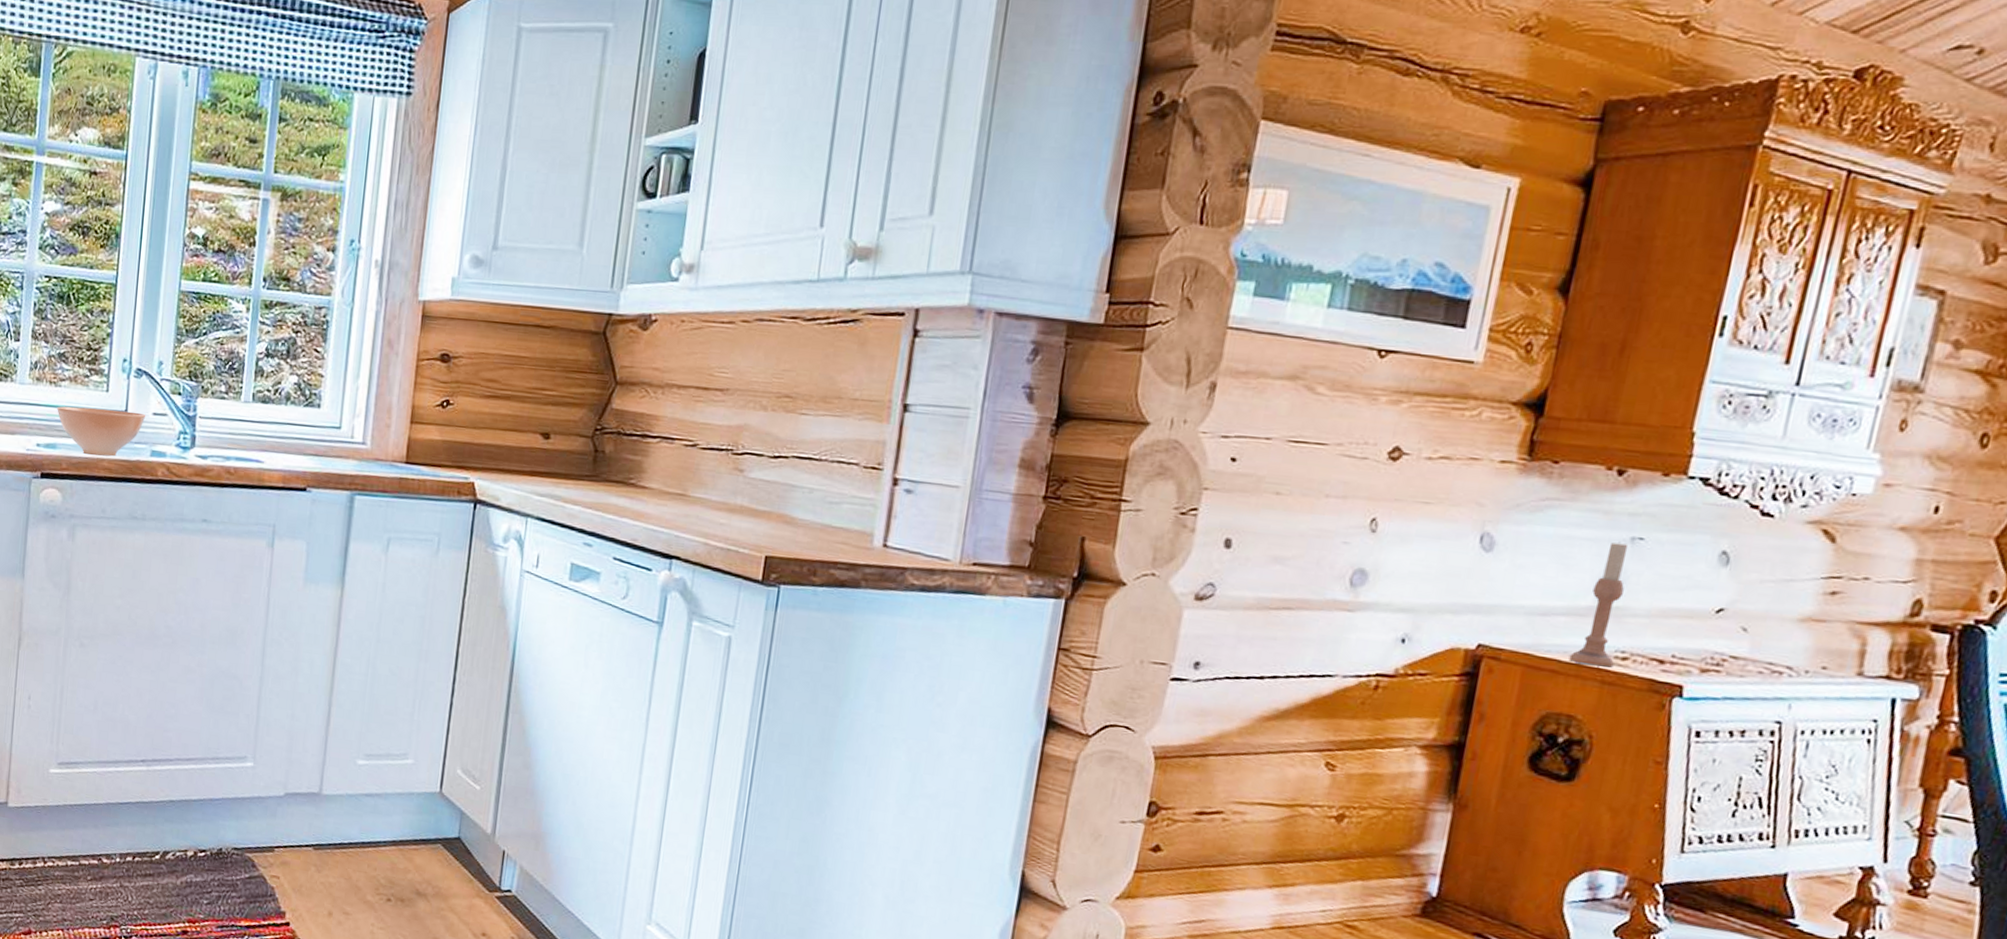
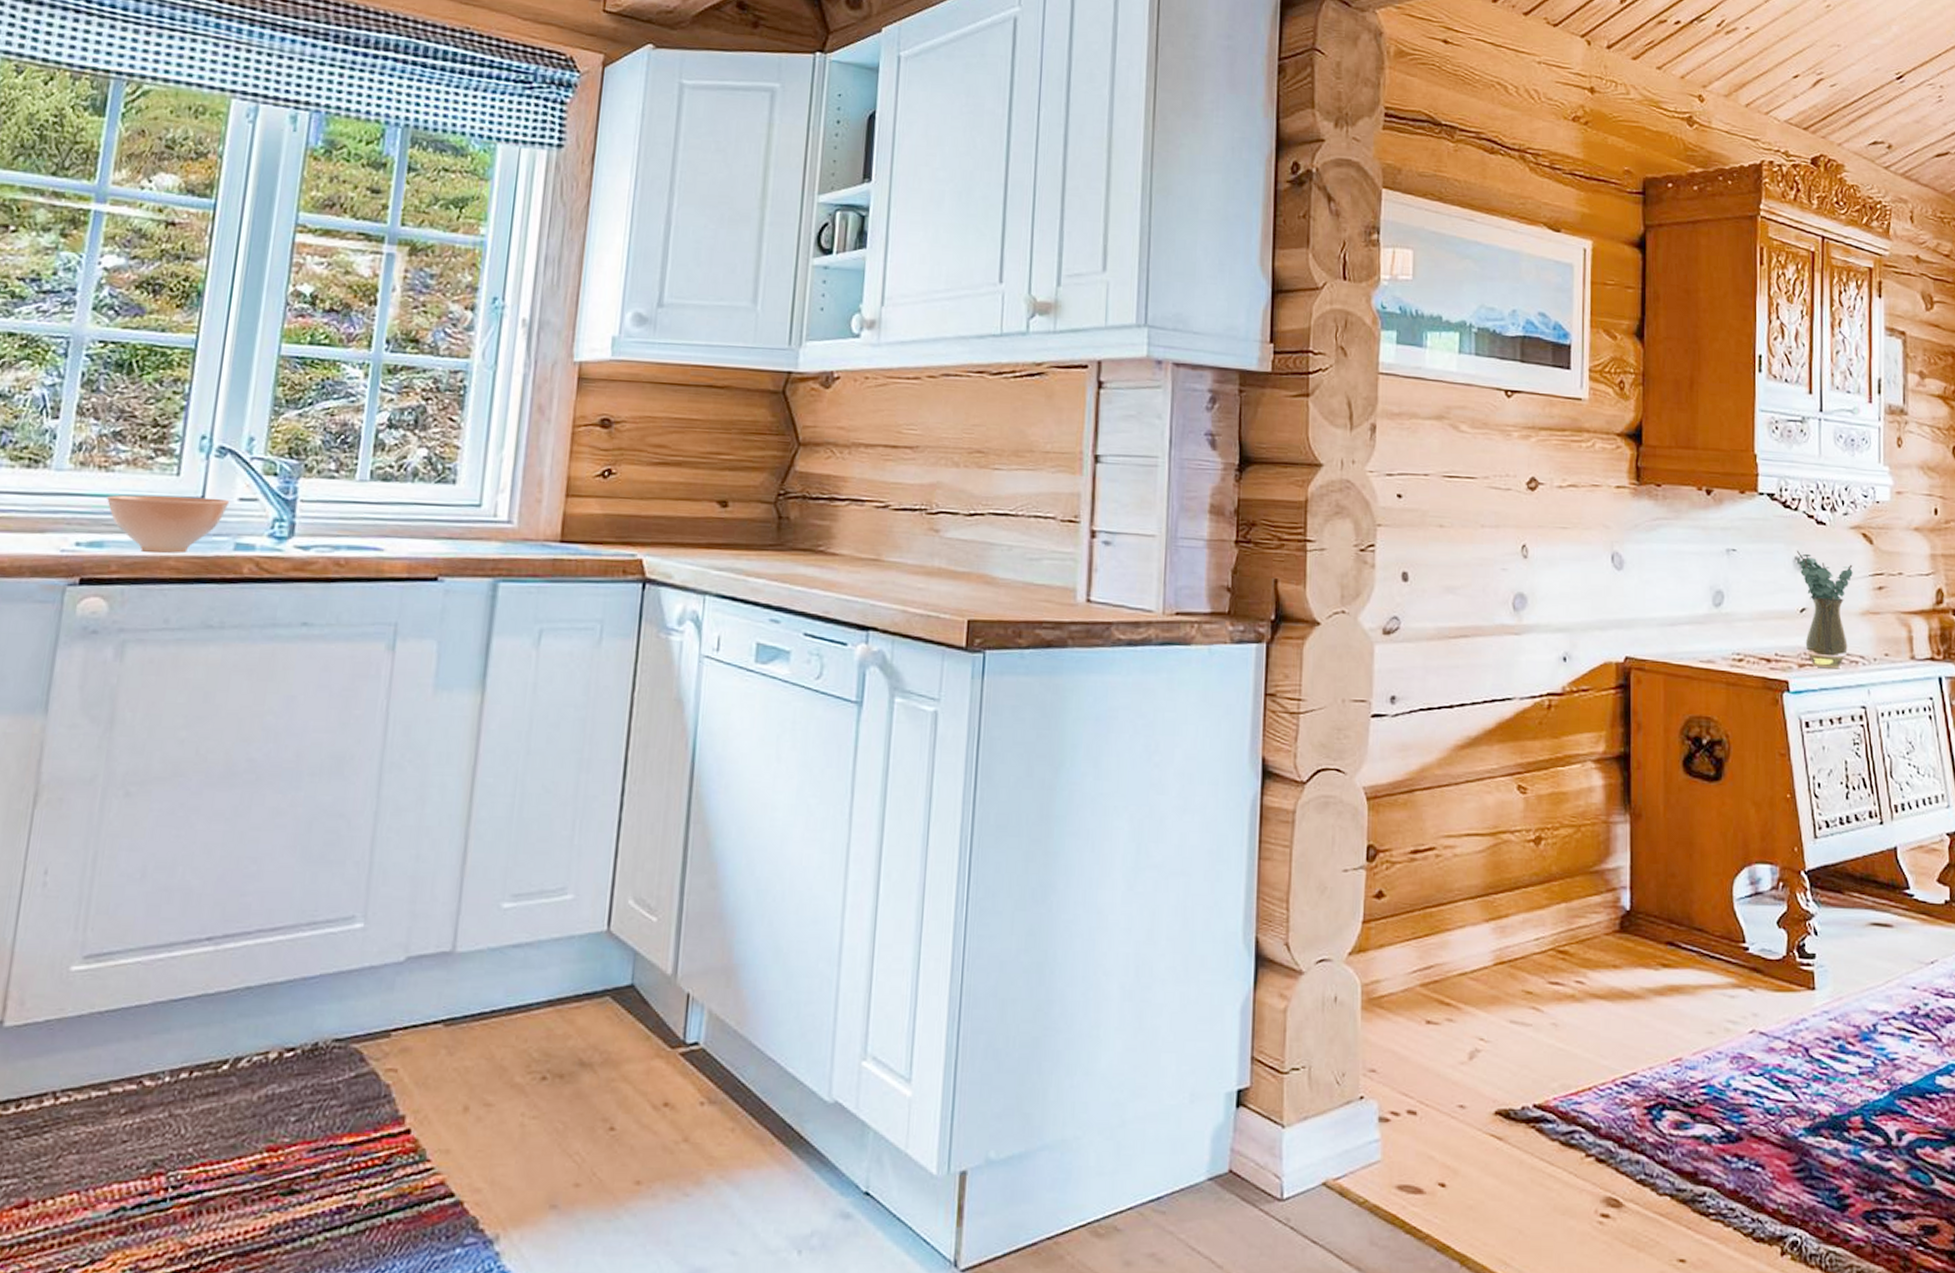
candlestick: present [1569,542,1629,668] -> none [1698,554,1733,669]
vase: none [1713,543,1801,679] -> present [1796,550,1853,669]

